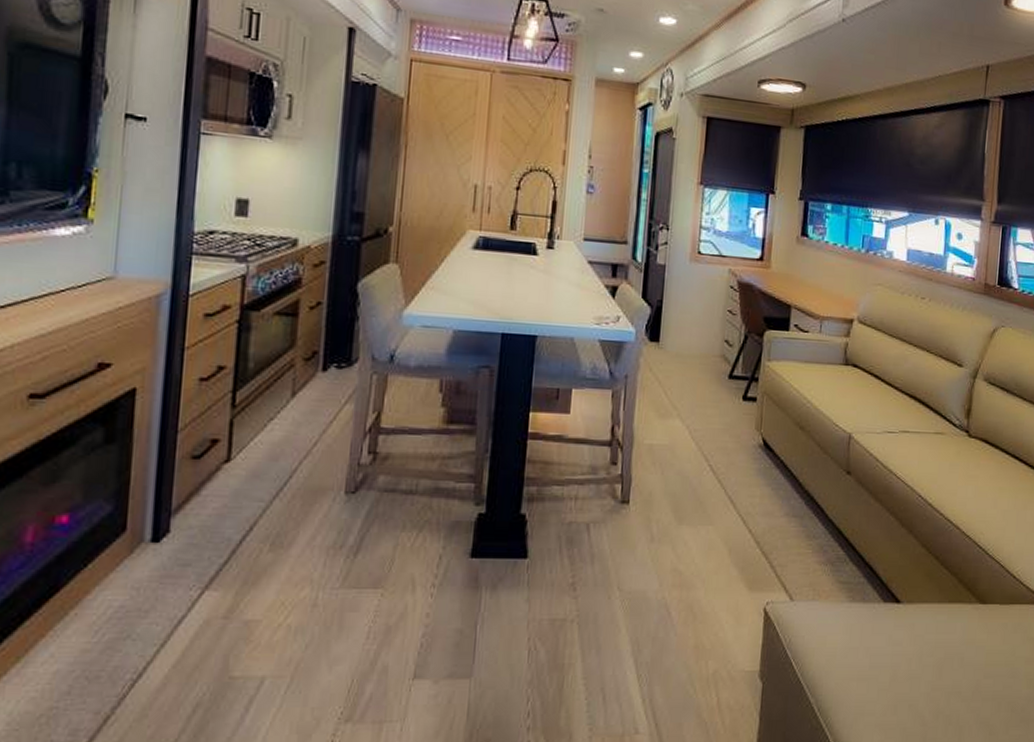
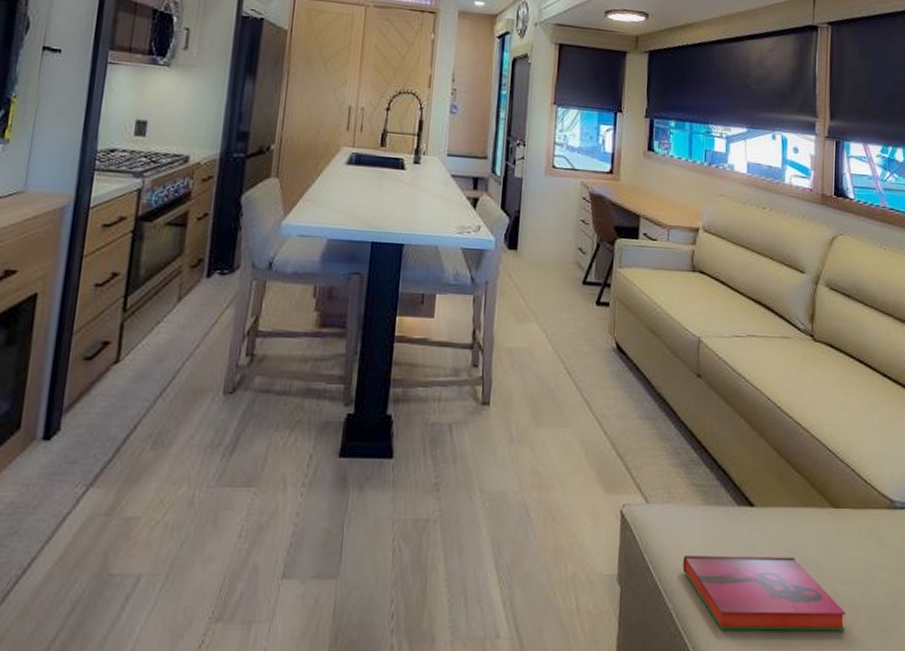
hardback book: none [826,651,989,723] -> present [683,555,847,631]

